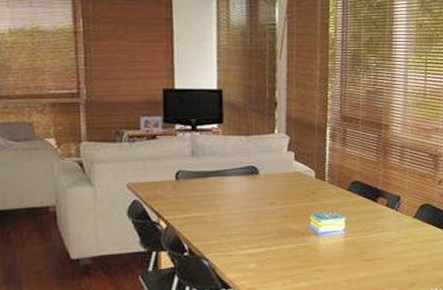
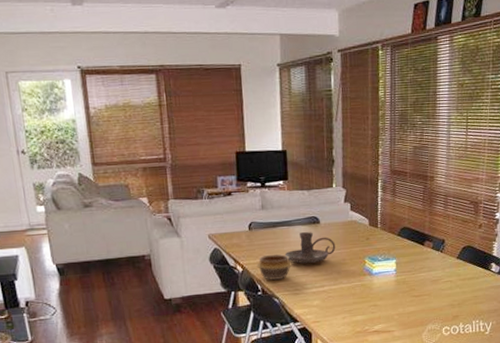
bowl: none [183,208,226,240] -> present [257,254,292,281]
candle holder: none [217,184,277,221] -> present [284,232,336,264]

